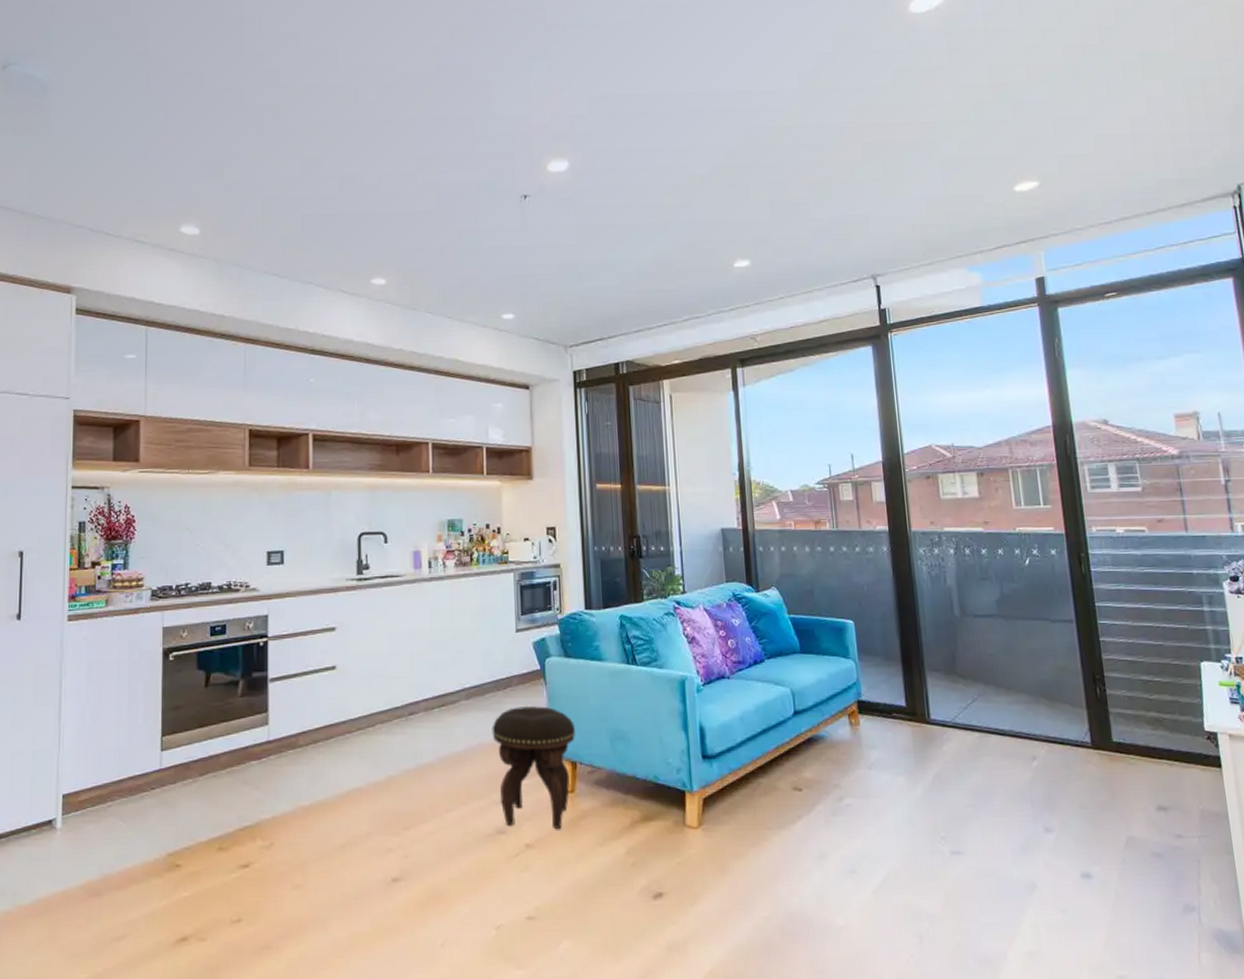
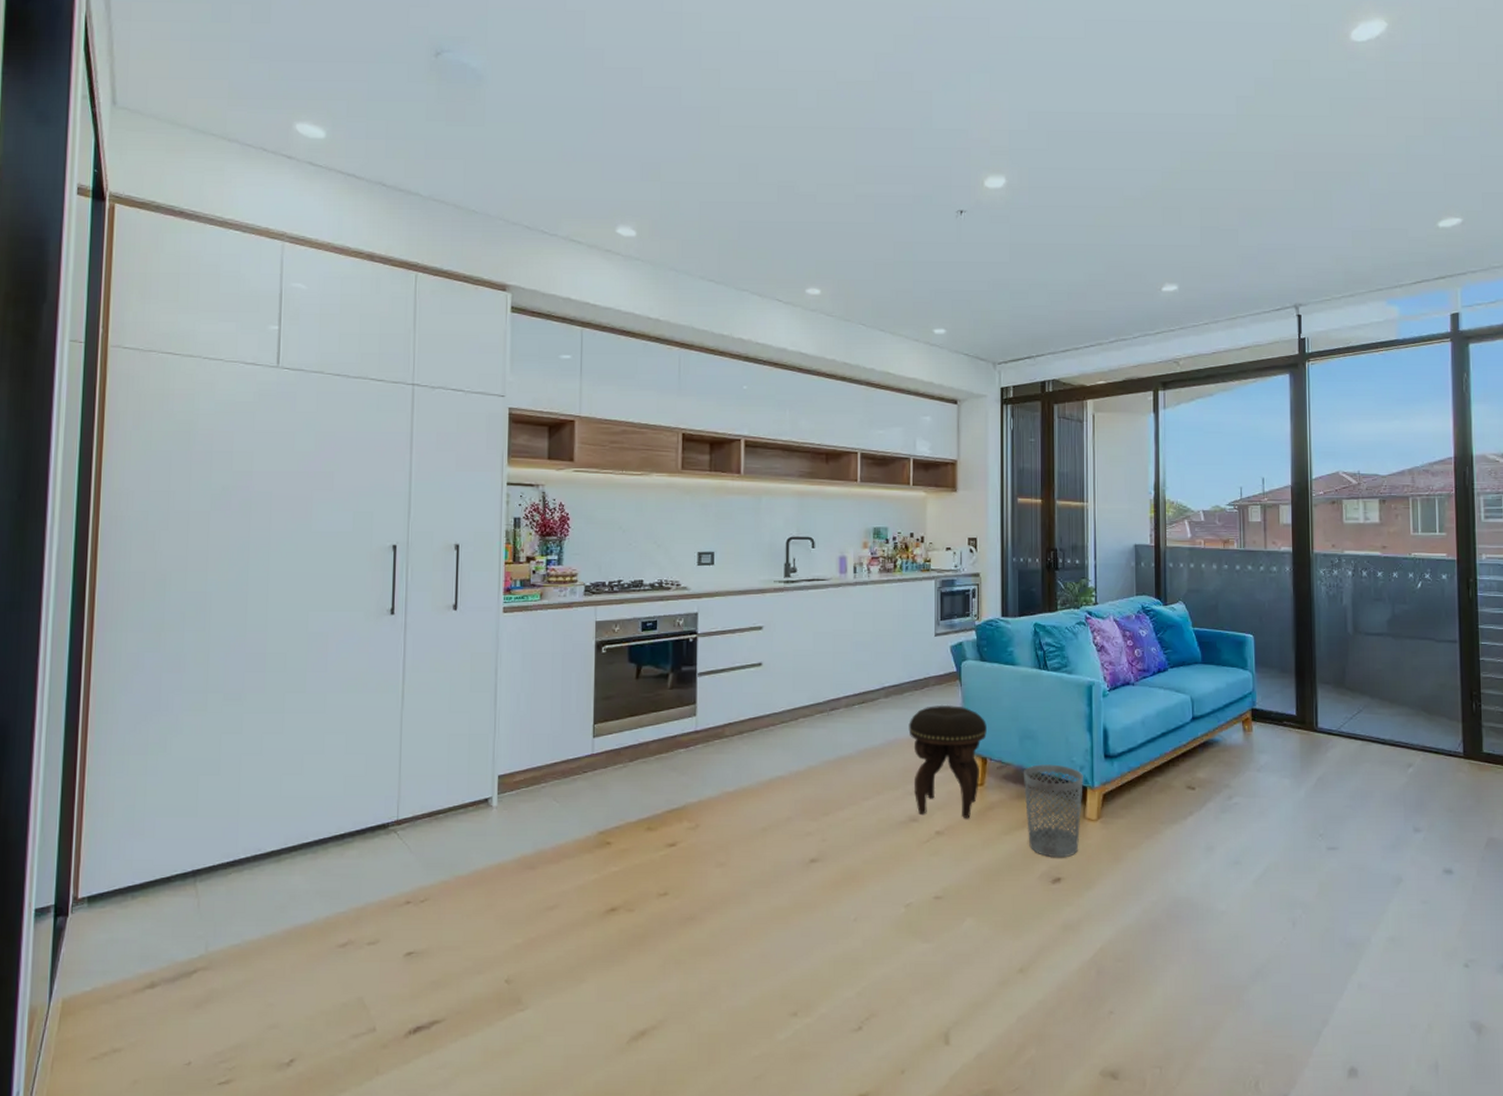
wastebasket: none [616,767,681,871] -> present [1023,764,1083,858]

